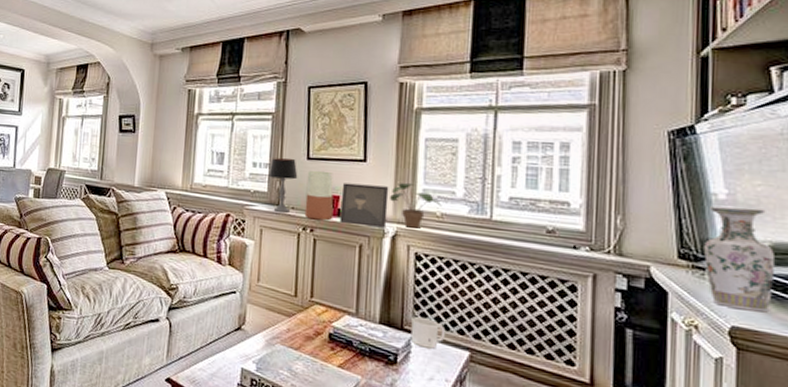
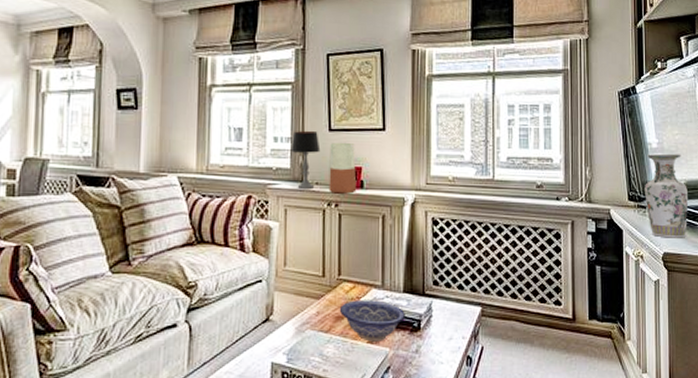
decorative bowl: none [310,323,380,368] -> present [339,300,405,342]
picture frame: present [339,183,389,228] -> none [363,153,407,196]
potted plant: present [390,182,442,229] -> none [408,149,453,194]
mug: present [410,316,446,349] -> none [431,281,461,310]

